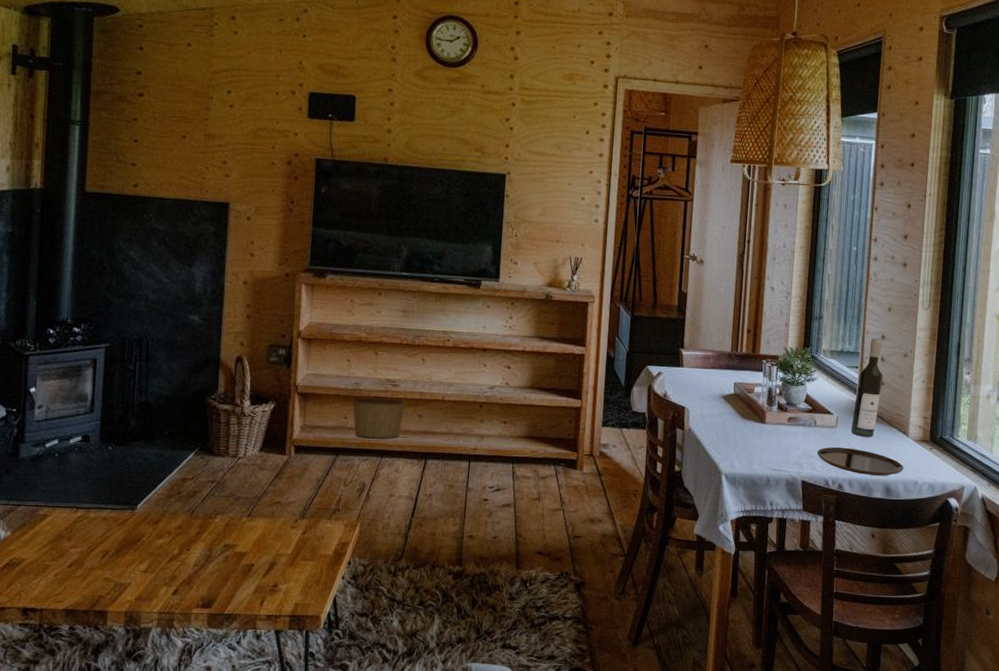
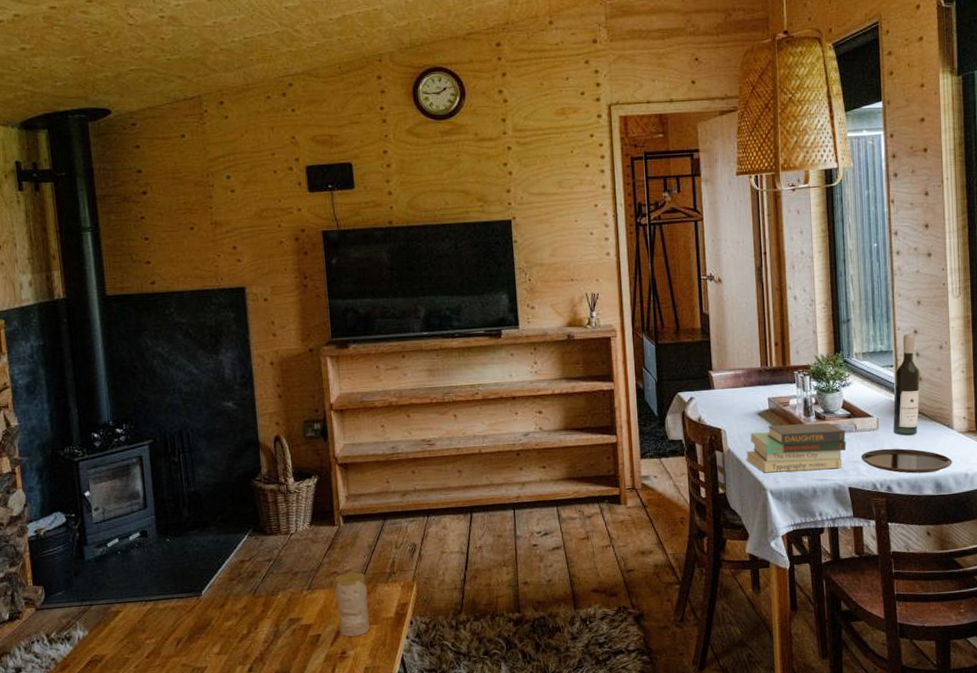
candle: none [275,504,309,570] -> present [334,572,370,637]
basket: present [351,394,406,439] -> none [391,454,444,500]
books: none [705,409,805,461] -> present [746,422,847,473]

